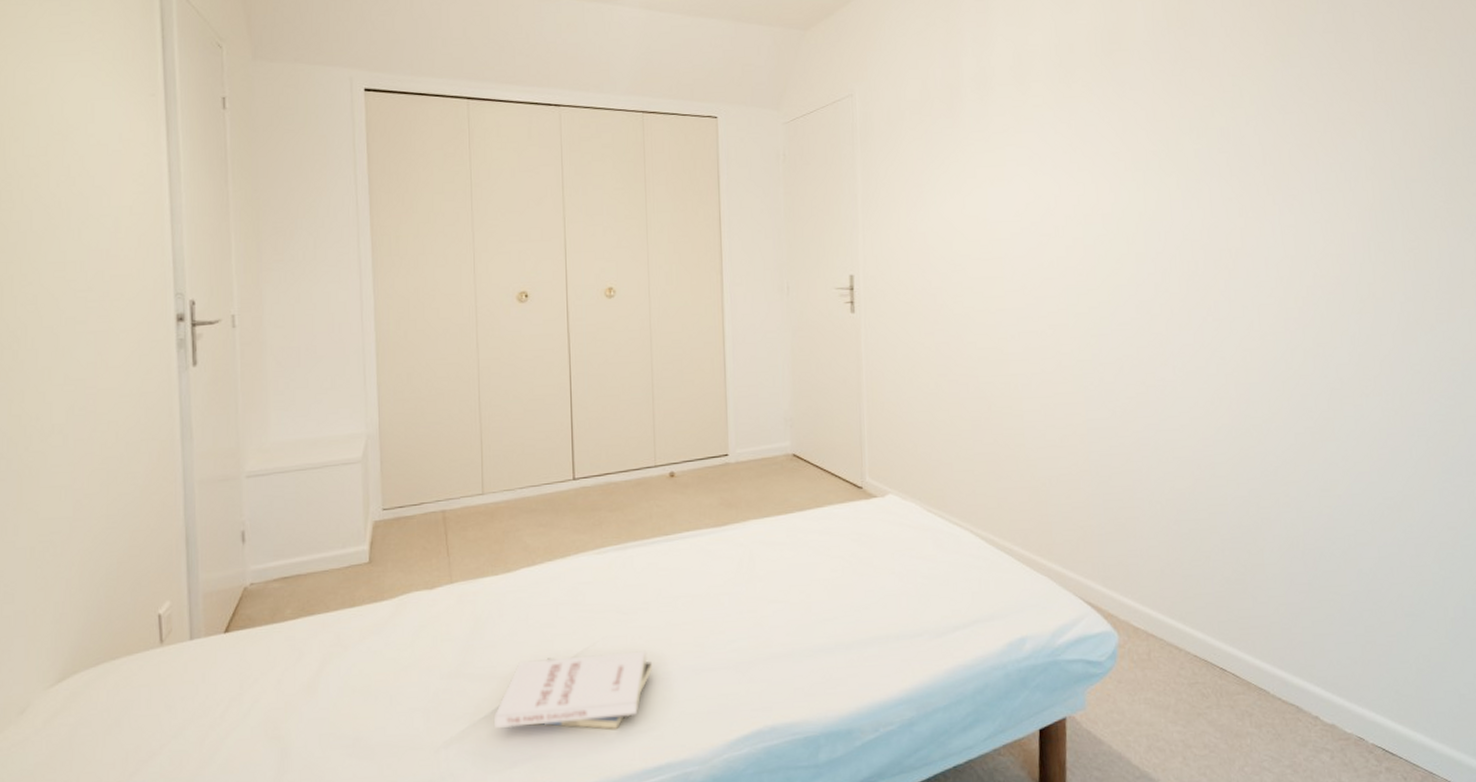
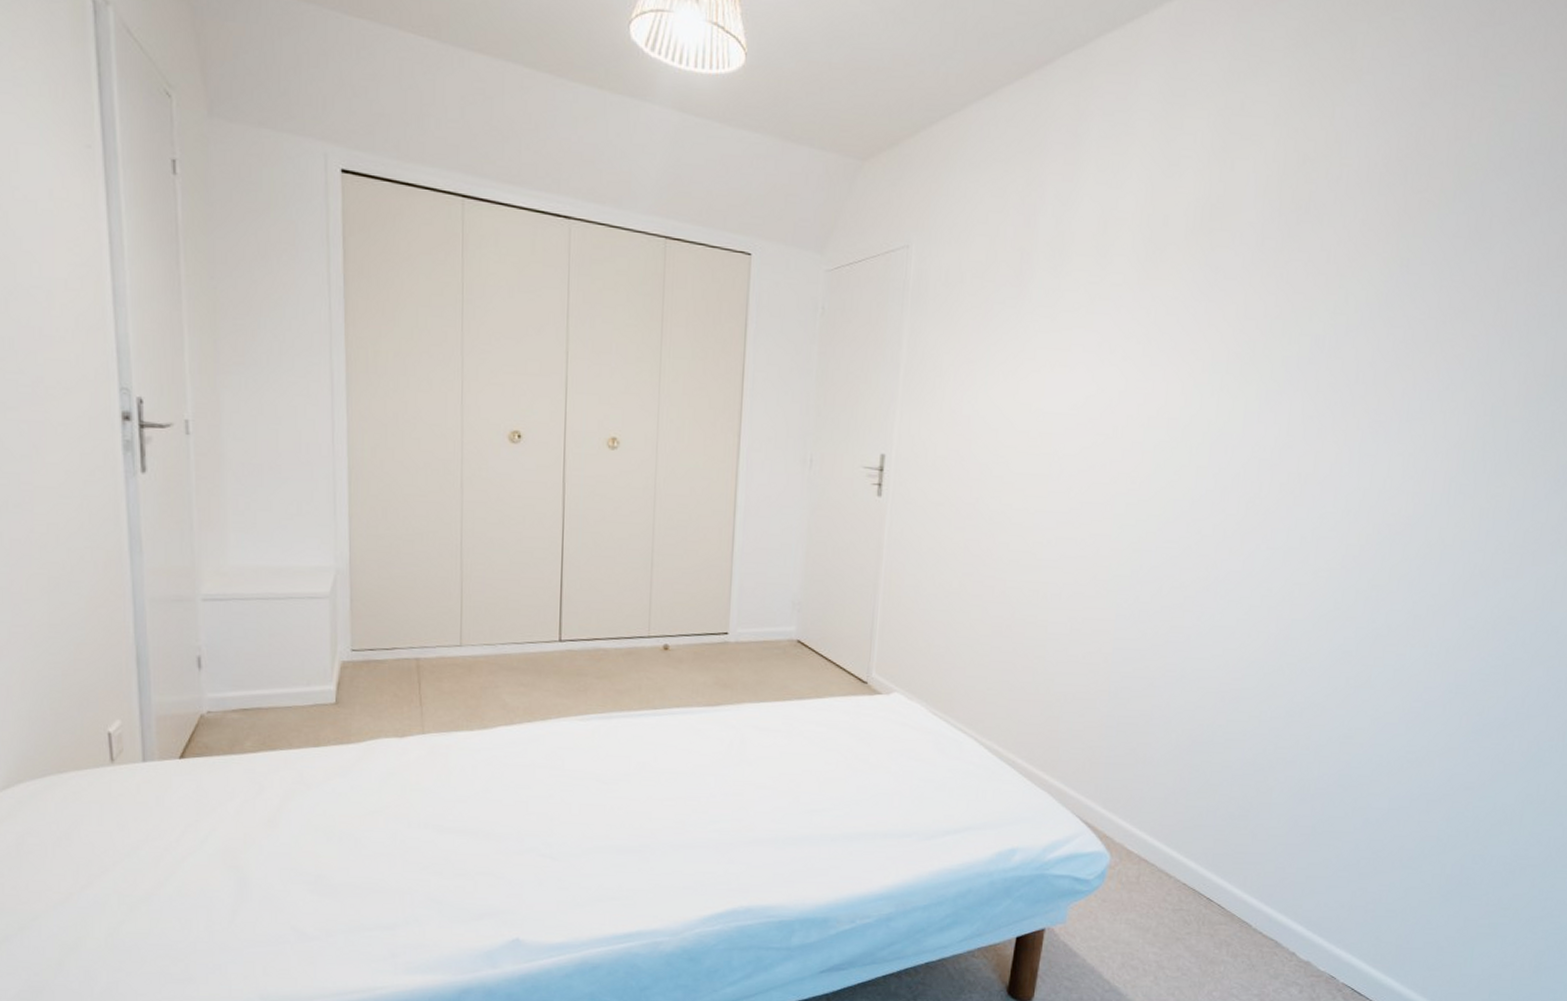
books: present [493,651,652,729] -> none [461,818,629,894]

